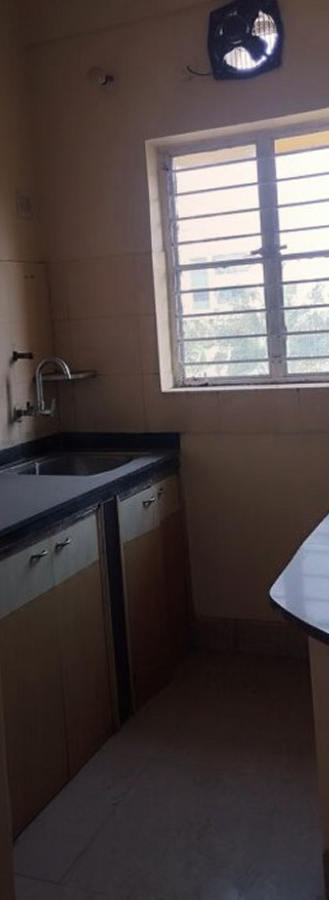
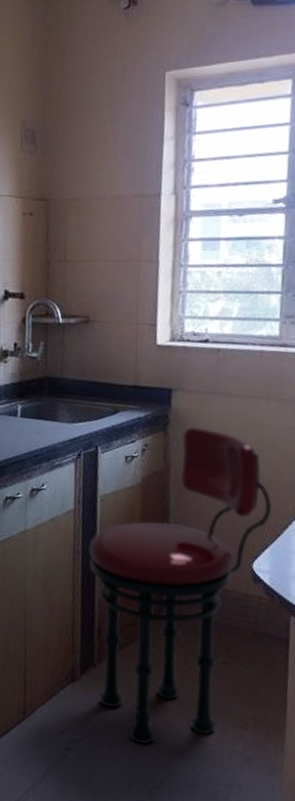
stool: none [117,467,280,785] -> present [89,427,272,744]

